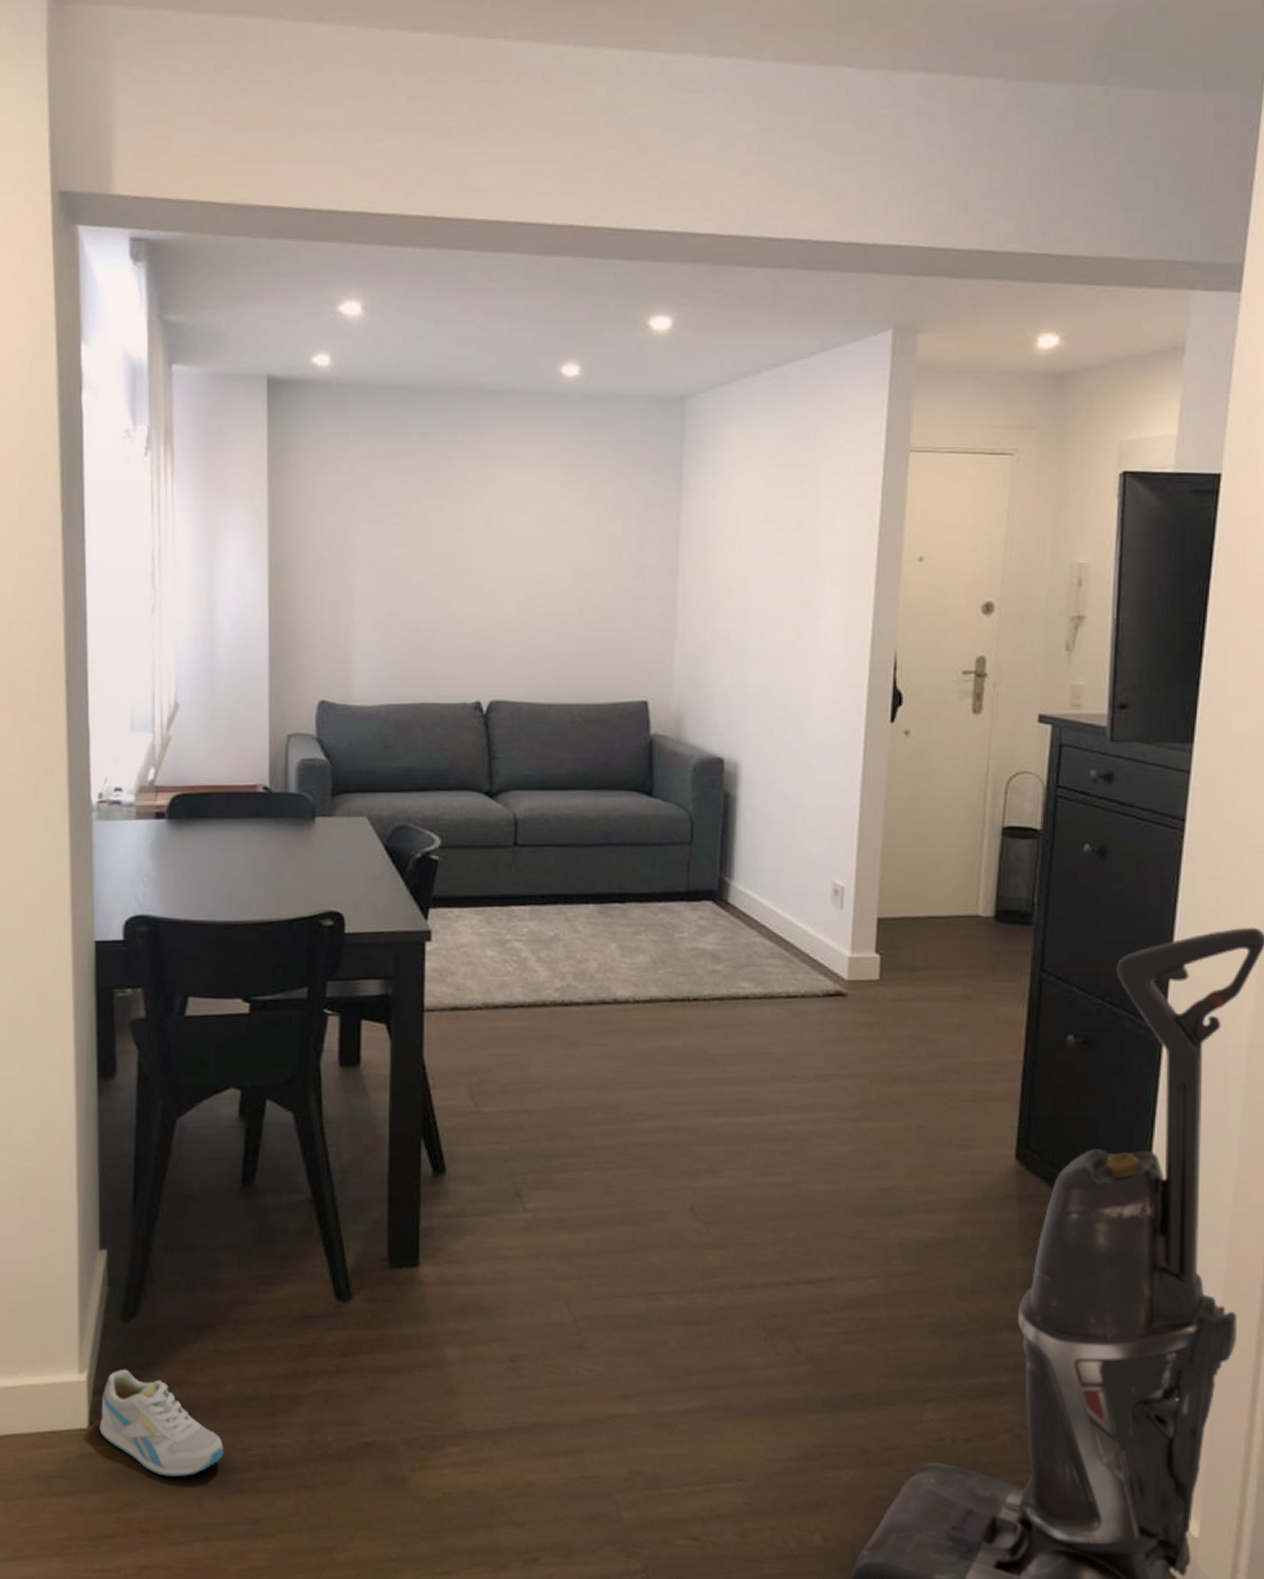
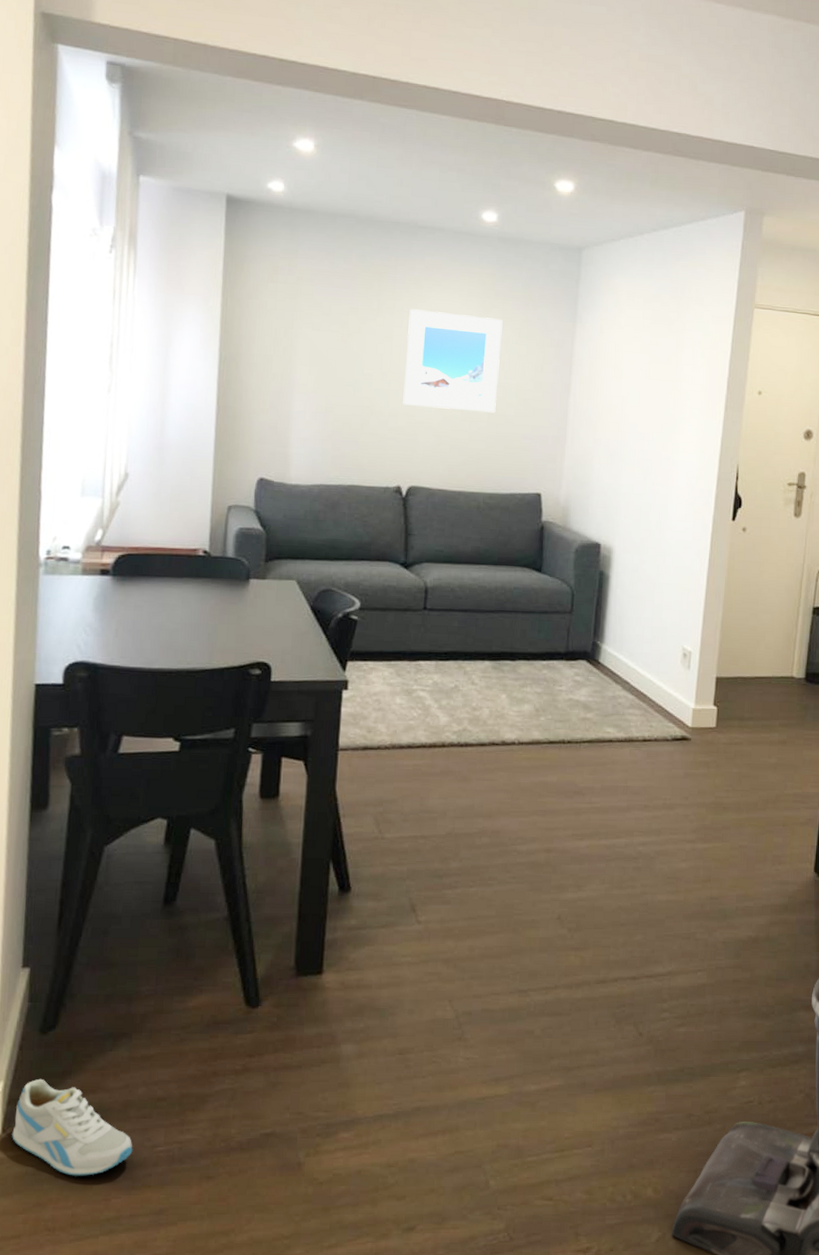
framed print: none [478,490,592,607] -> present [403,309,503,413]

